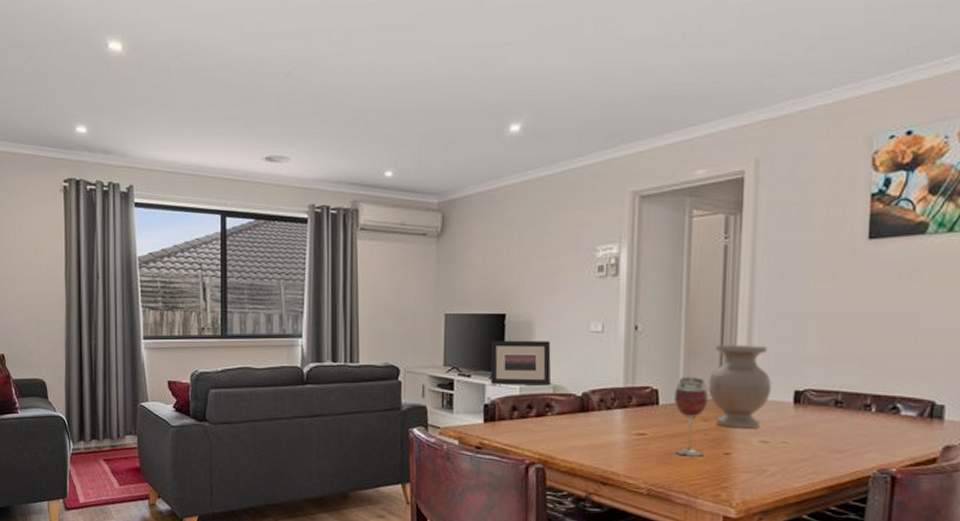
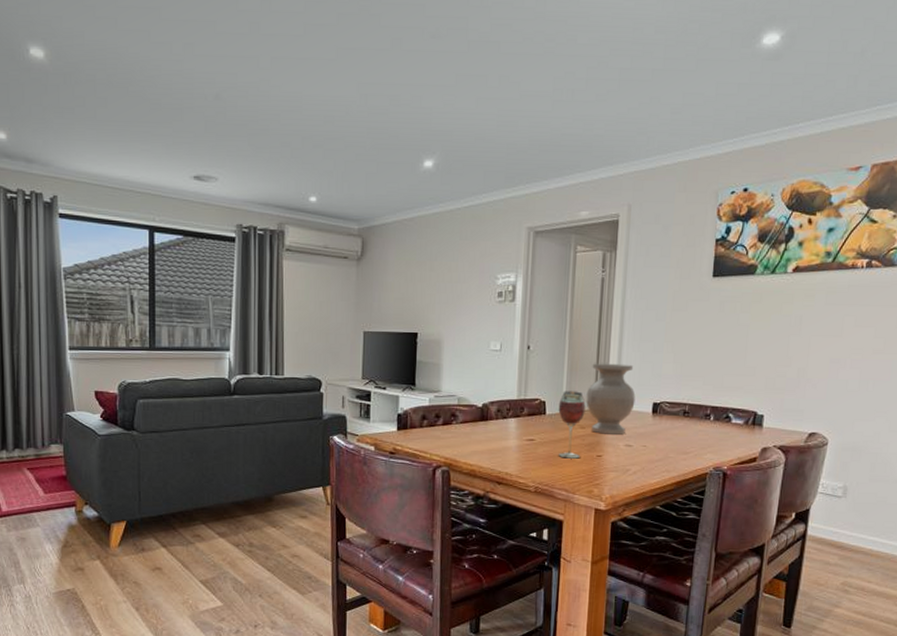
picture frame: present [490,340,551,386] -> none [403,356,457,398]

